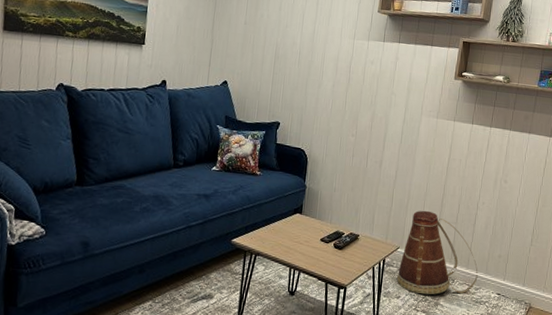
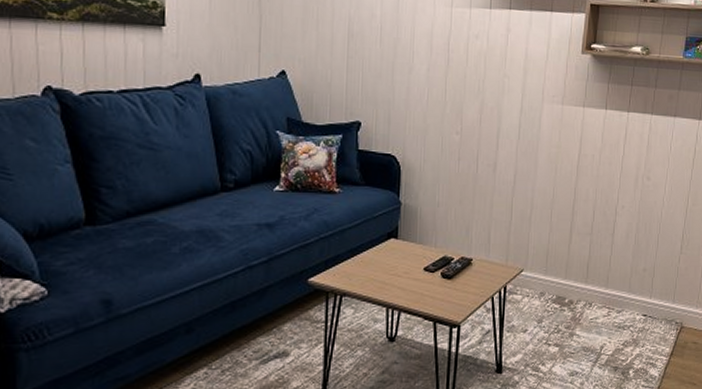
basket: present [397,210,478,295] -> none [522,221,620,325]

